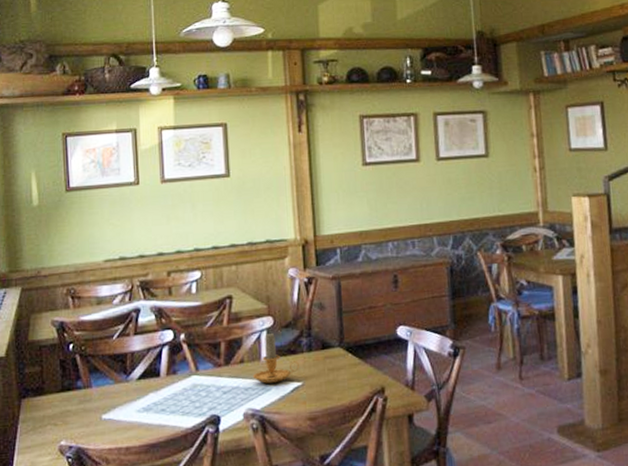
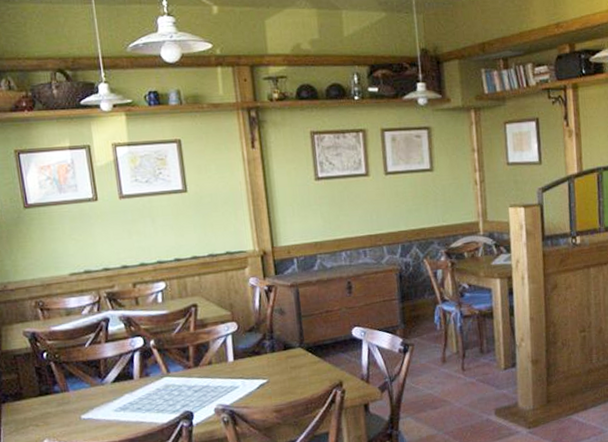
candle: present [252,333,299,384] -> none [220,337,264,382]

